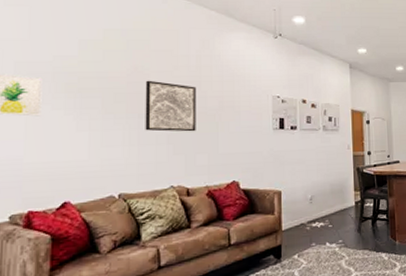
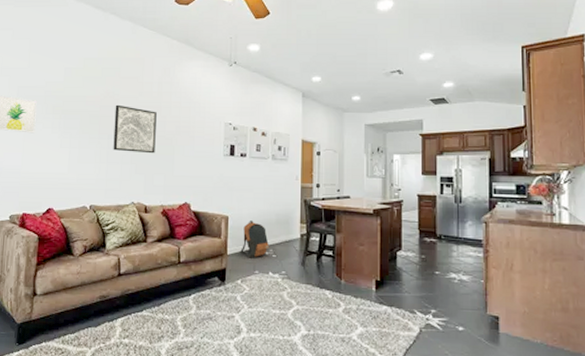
backpack: none [294,193,326,231] -> present [239,220,270,258]

